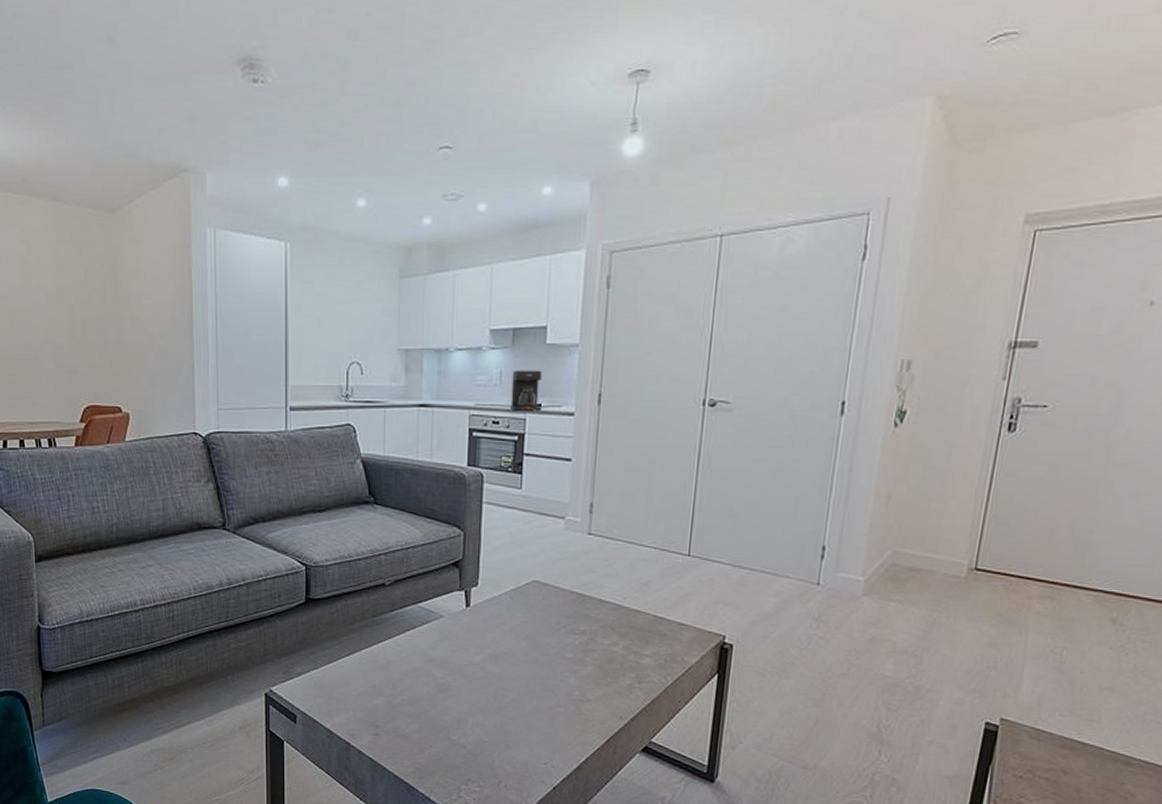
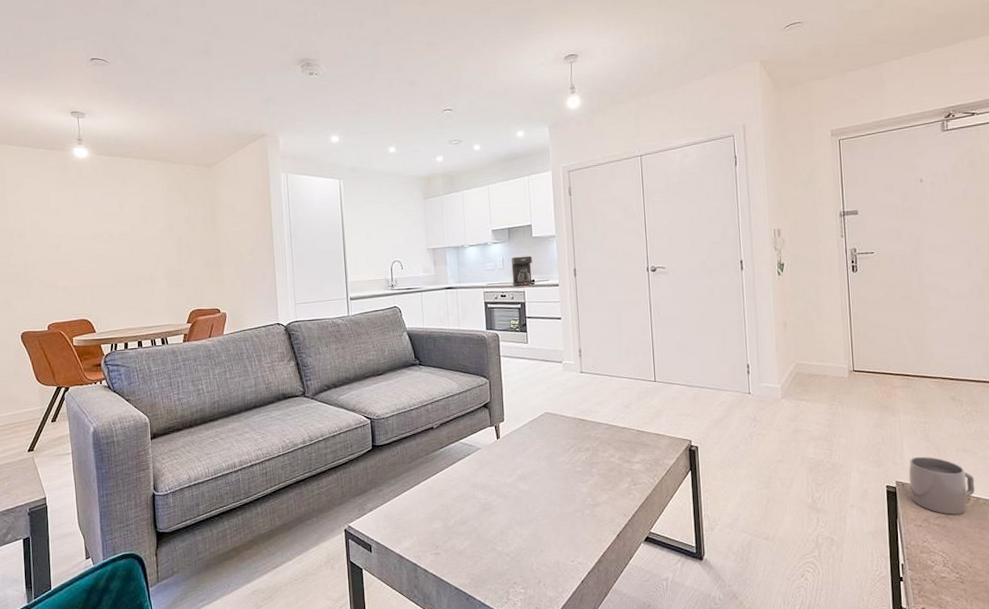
mug: none [1017,690,1116,770] -> present [908,456,975,515]

